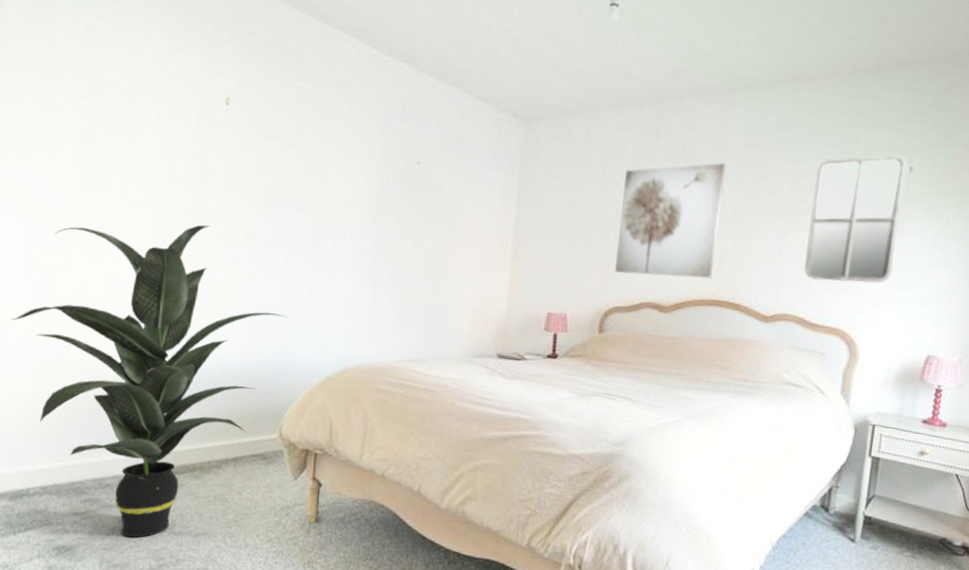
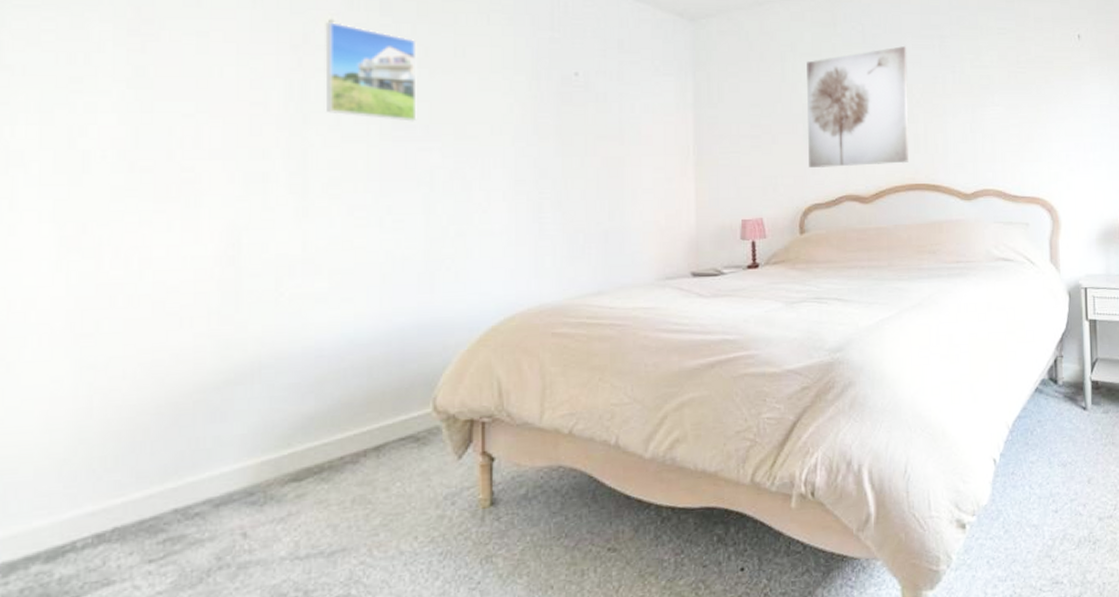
indoor plant: present [10,224,289,538] -> none [34,170,433,577]
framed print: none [219,100,292,193] -> present [325,22,417,122]
home mirror: present [804,154,908,283] -> none [994,24,1079,152]

